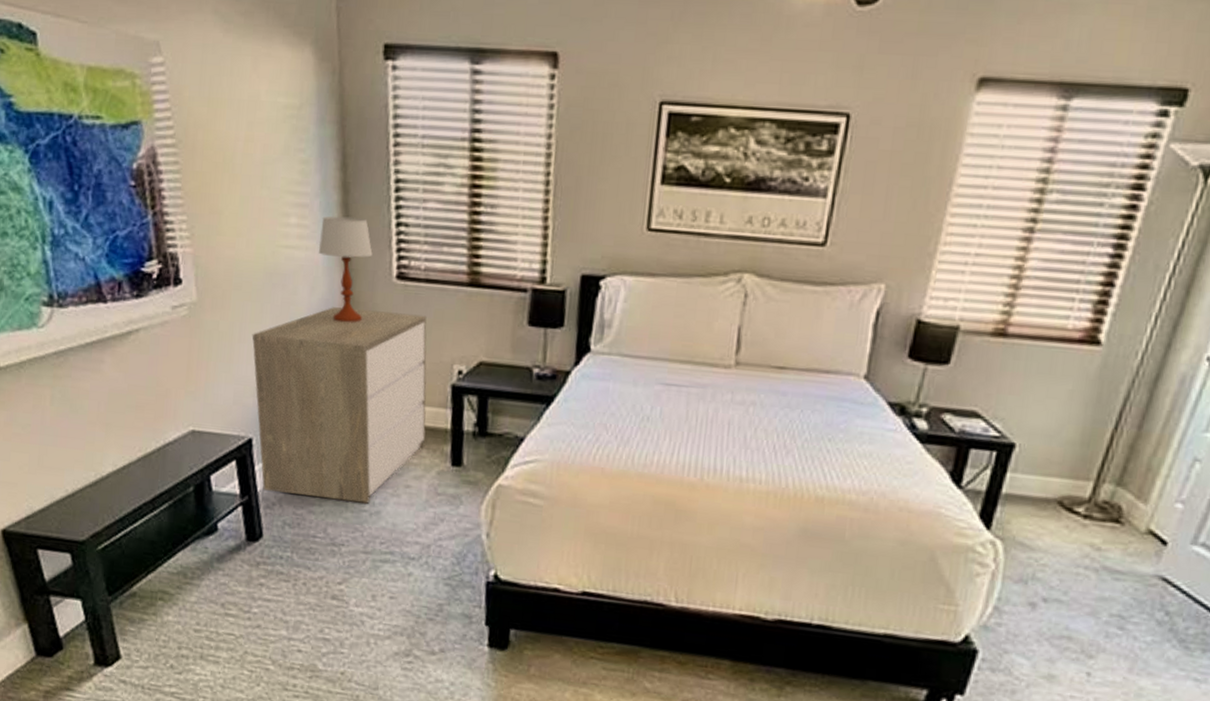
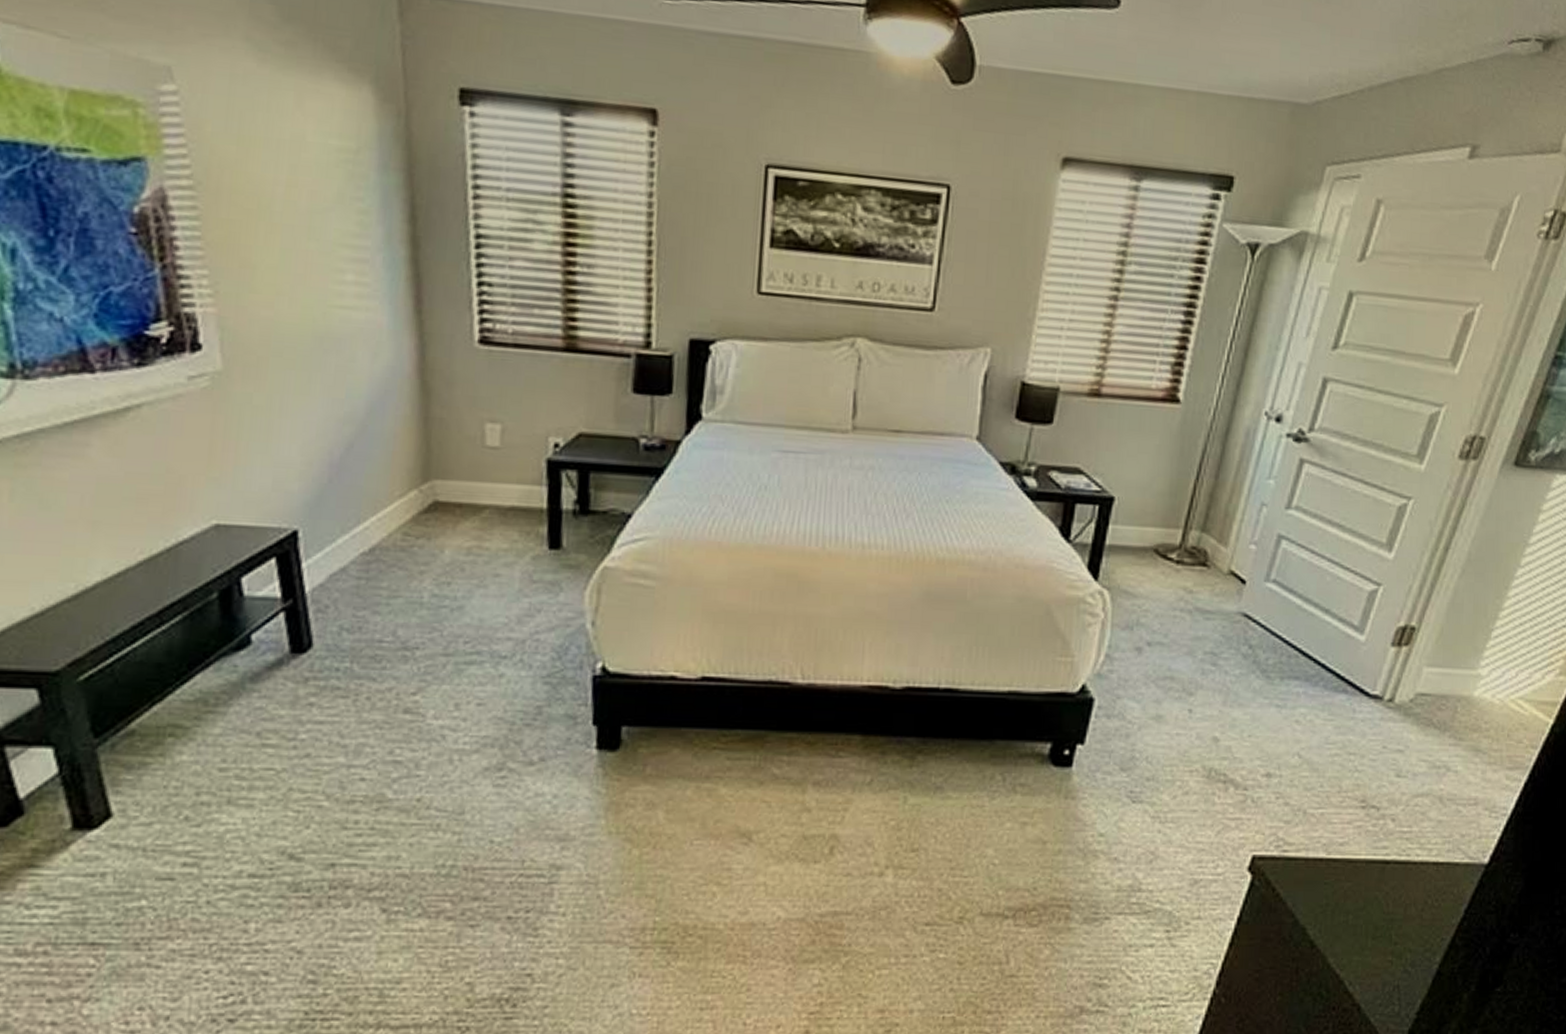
dresser: present [252,307,427,504] -> none [296,375,518,598]
table lamp: present [318,216,373,323] -> none [382,273,450,393]

